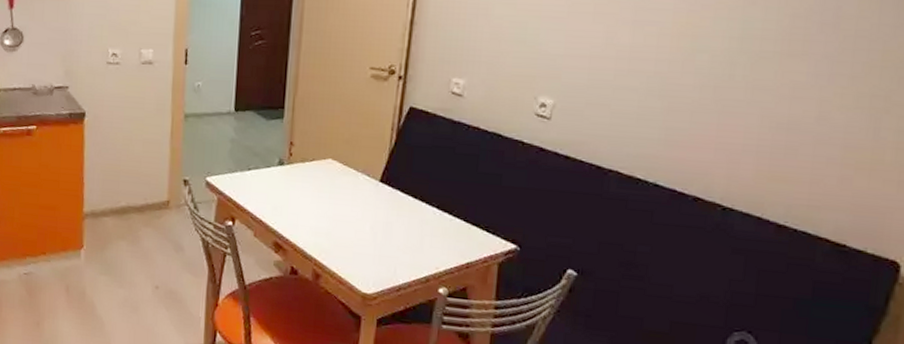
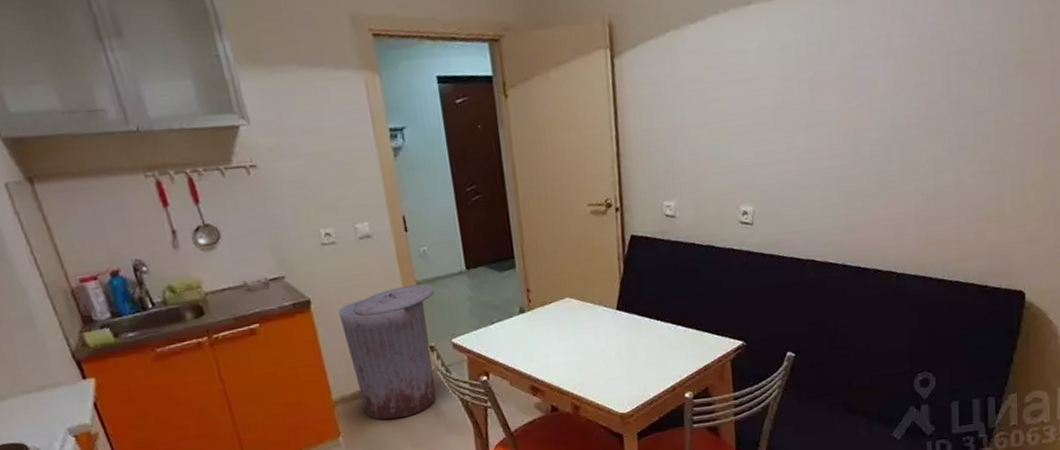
trash can: none [107,116,200,245] -> present [338,284,436,420]

